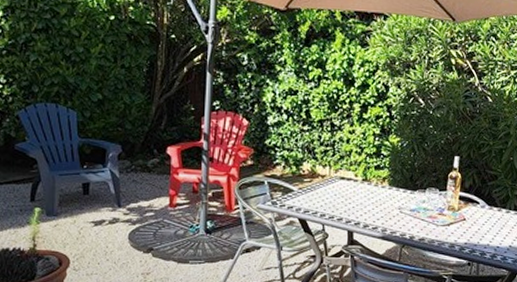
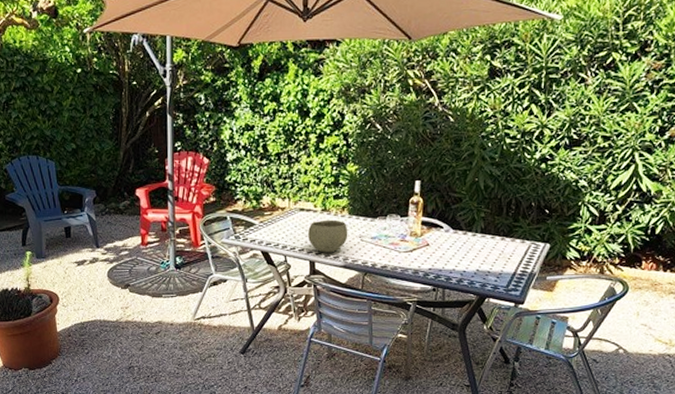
bowl: none [347,190,388,224] -> present [308,219,348,253]

